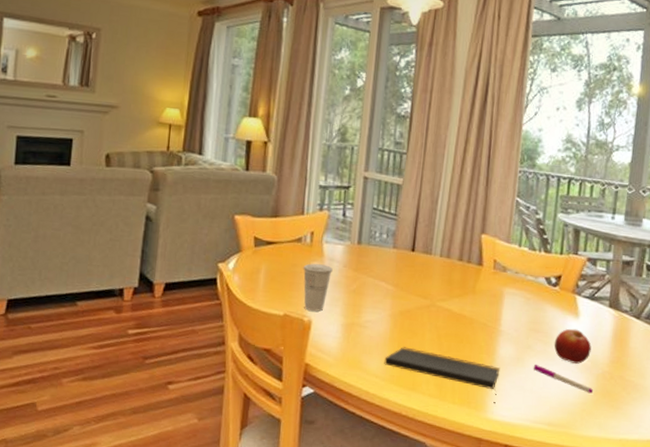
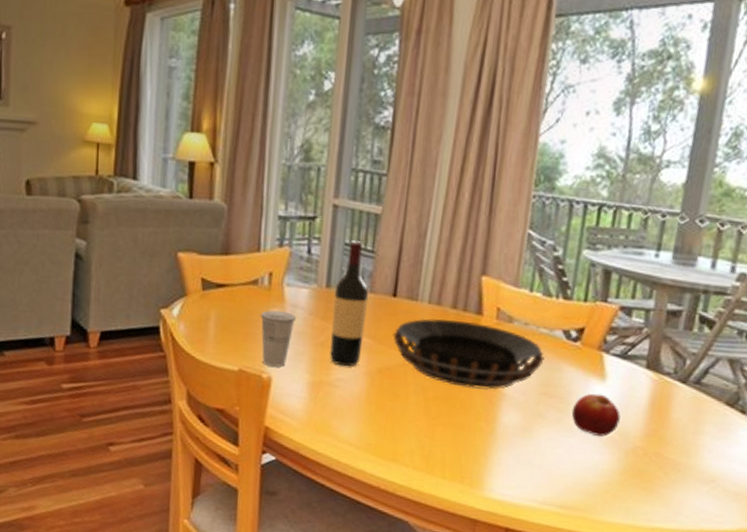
wine bottle: none [360,206,393,310] -> present [329,240,369,367]
notepad: present [384,347,500,404] -> none [358,410,502,481]
decorative bowl: none [412,269,532,328] -> present [393,318,545,390]
pen: present [533,364,594,394] -> none [543,435,621,473]

